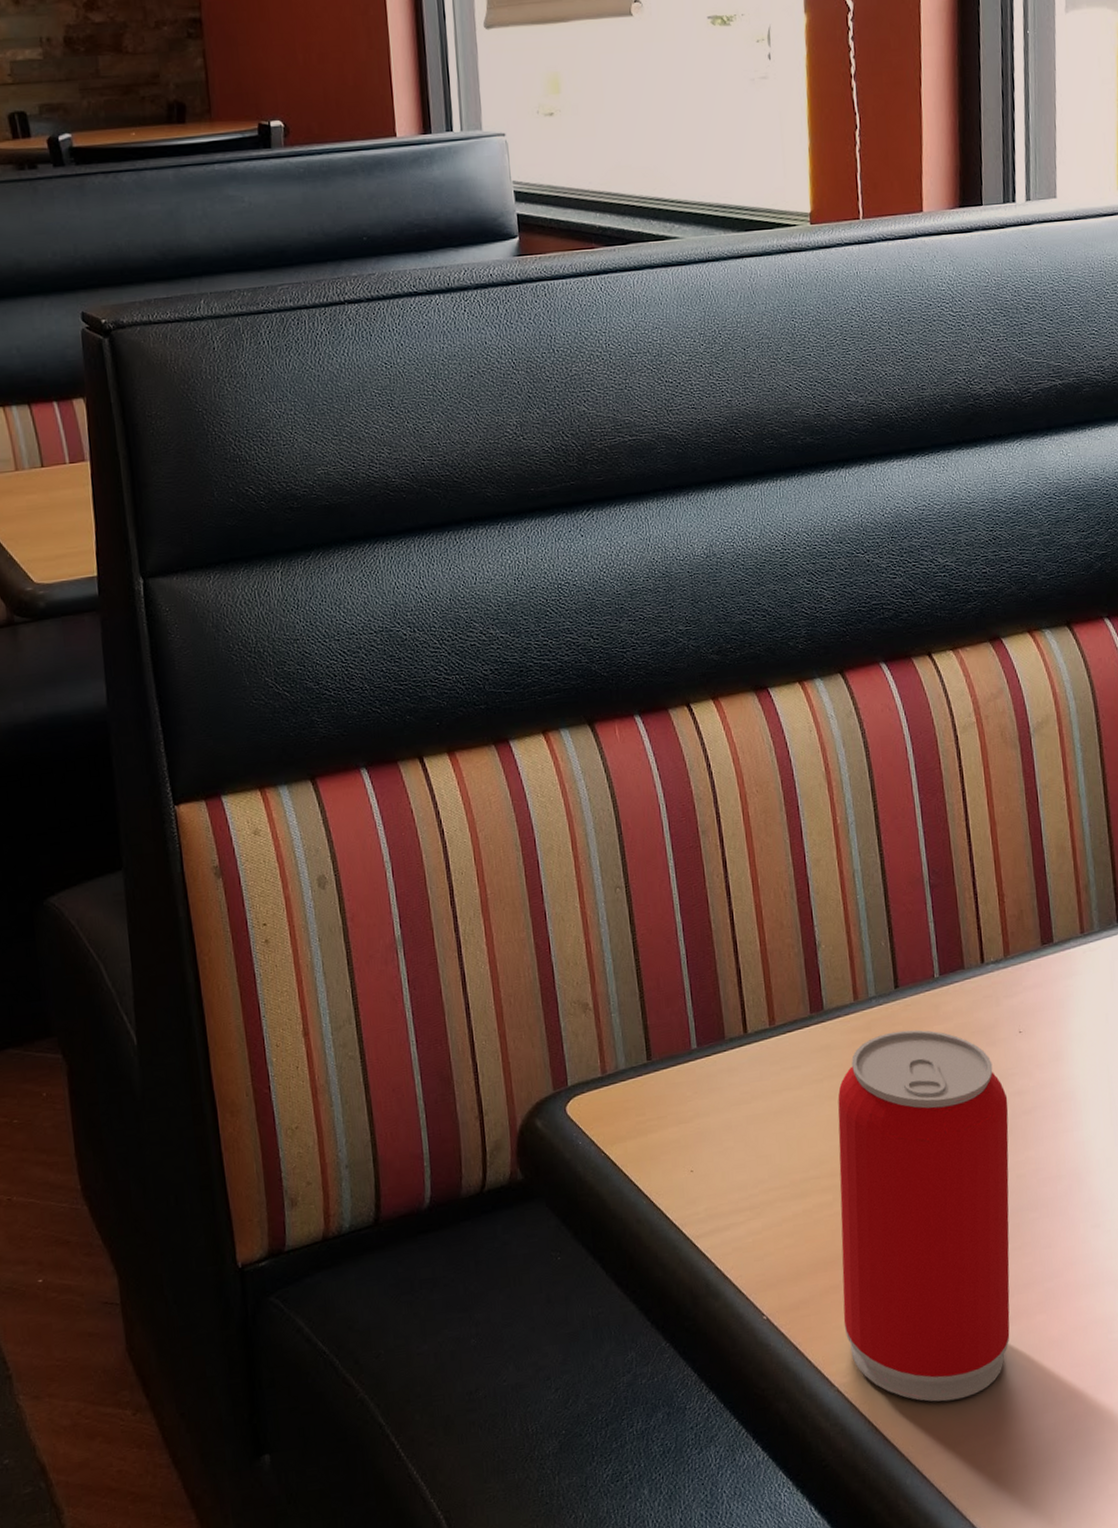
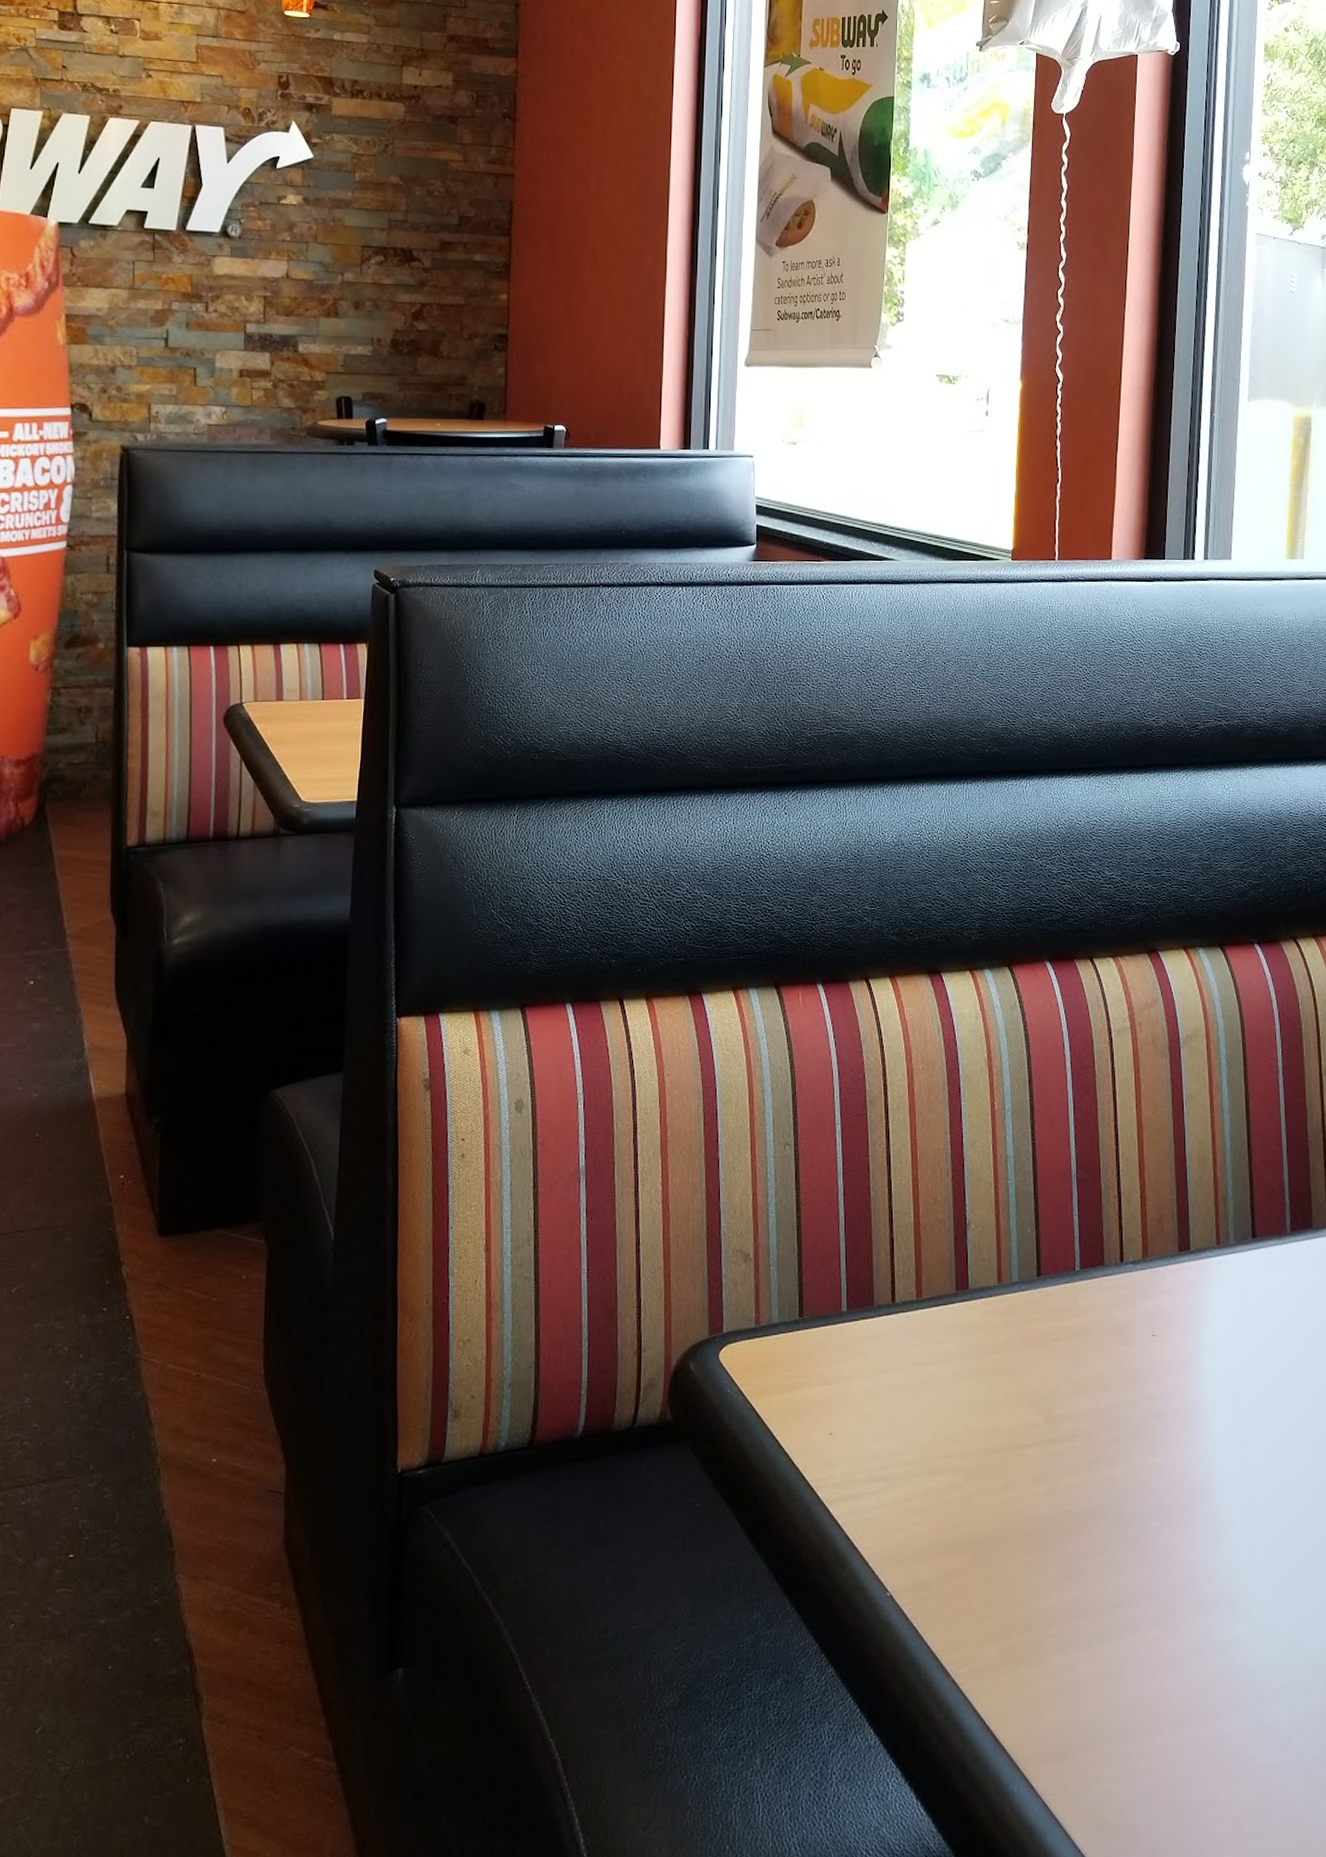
beverage can: present [838,1029,1010,1402] -> none [964,1319,1138,1708]

